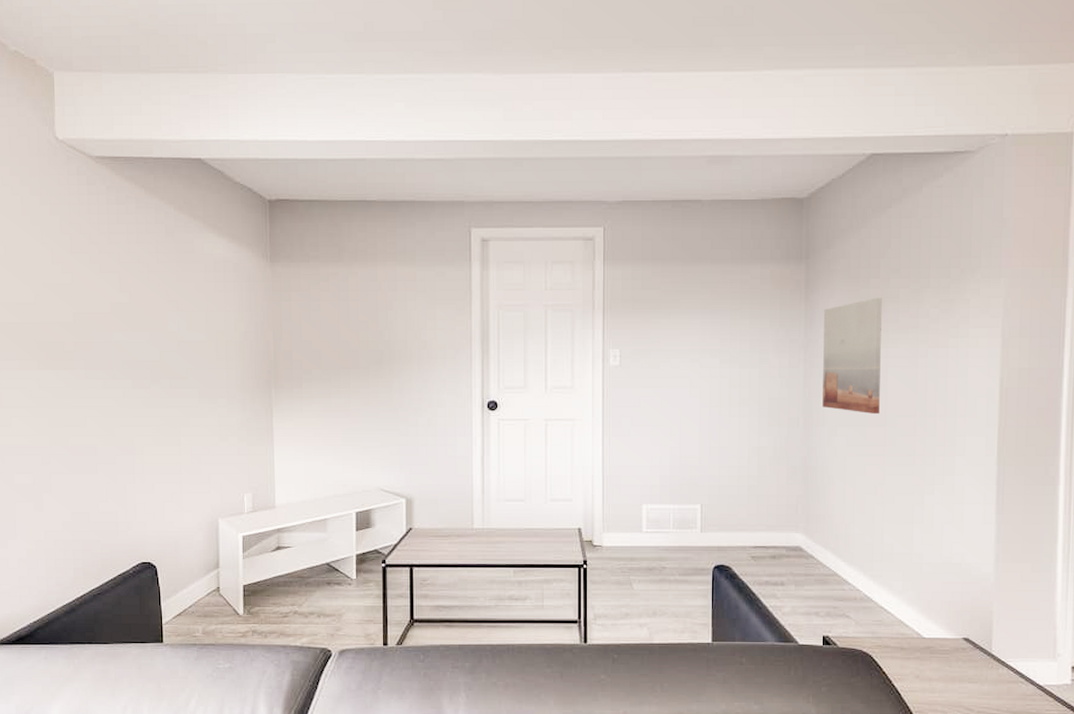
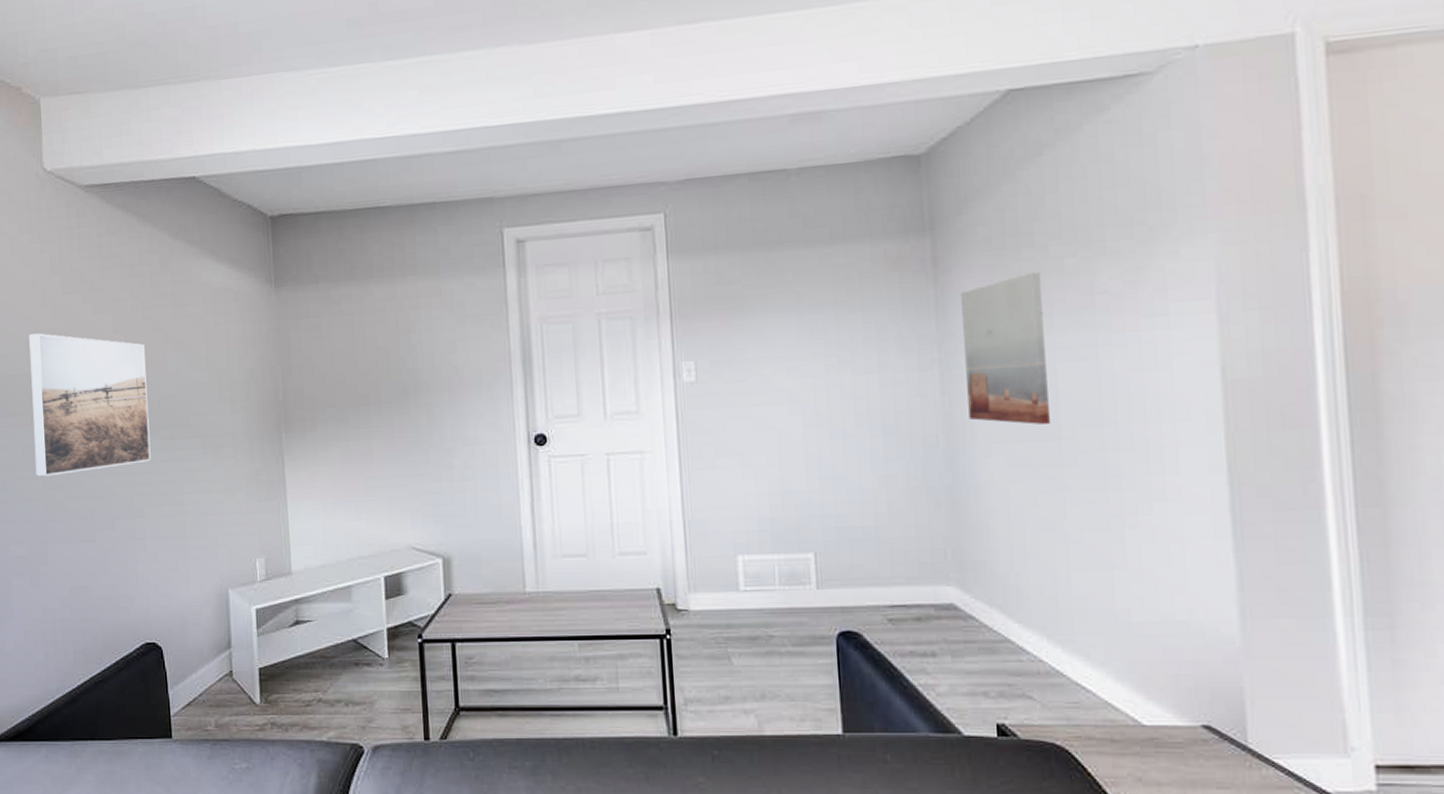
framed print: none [38,287,151,415] -> present [29,333,151,477]

